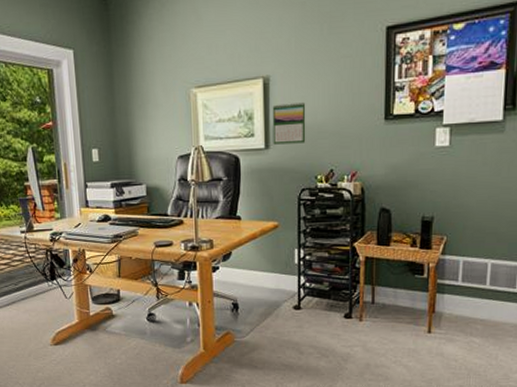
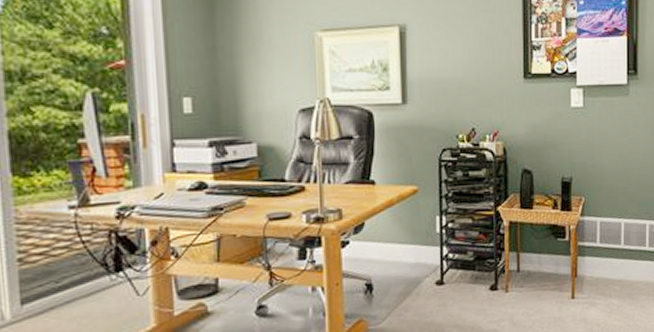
calendar: present [272,101,306,145] -> none [409,54,446,100]

